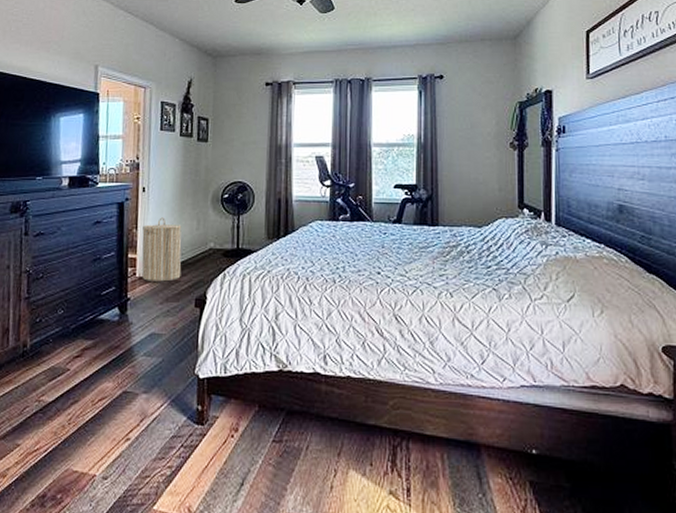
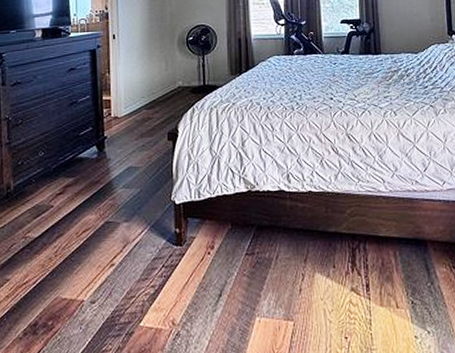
laundry hamper: present [142,217,182,282] -> none [115,61,154,120]

